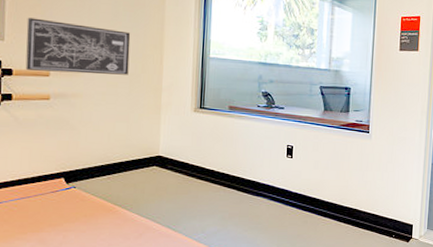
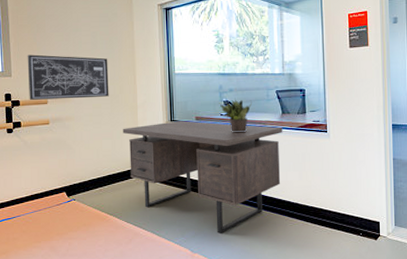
desk: none [141,108,324,231] -> present [122,121,283,234]
potted plant: none [258,90,293,127] -> present [220,98,252,133]

